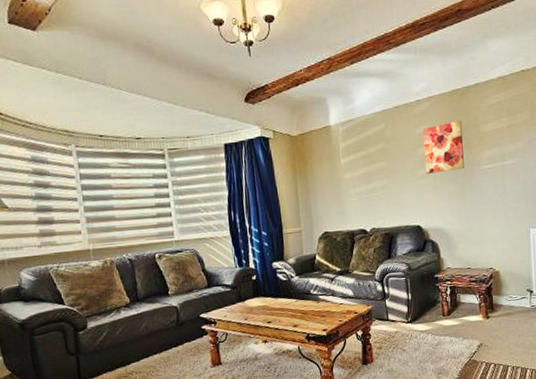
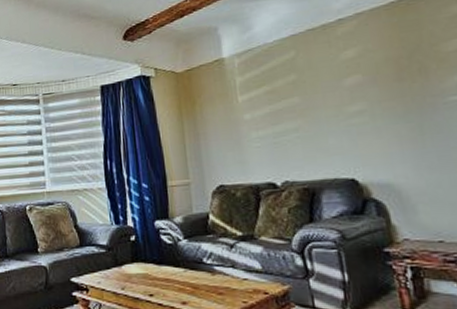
wall art: present [422,120,464,174] -> none [349,39,419,110]

